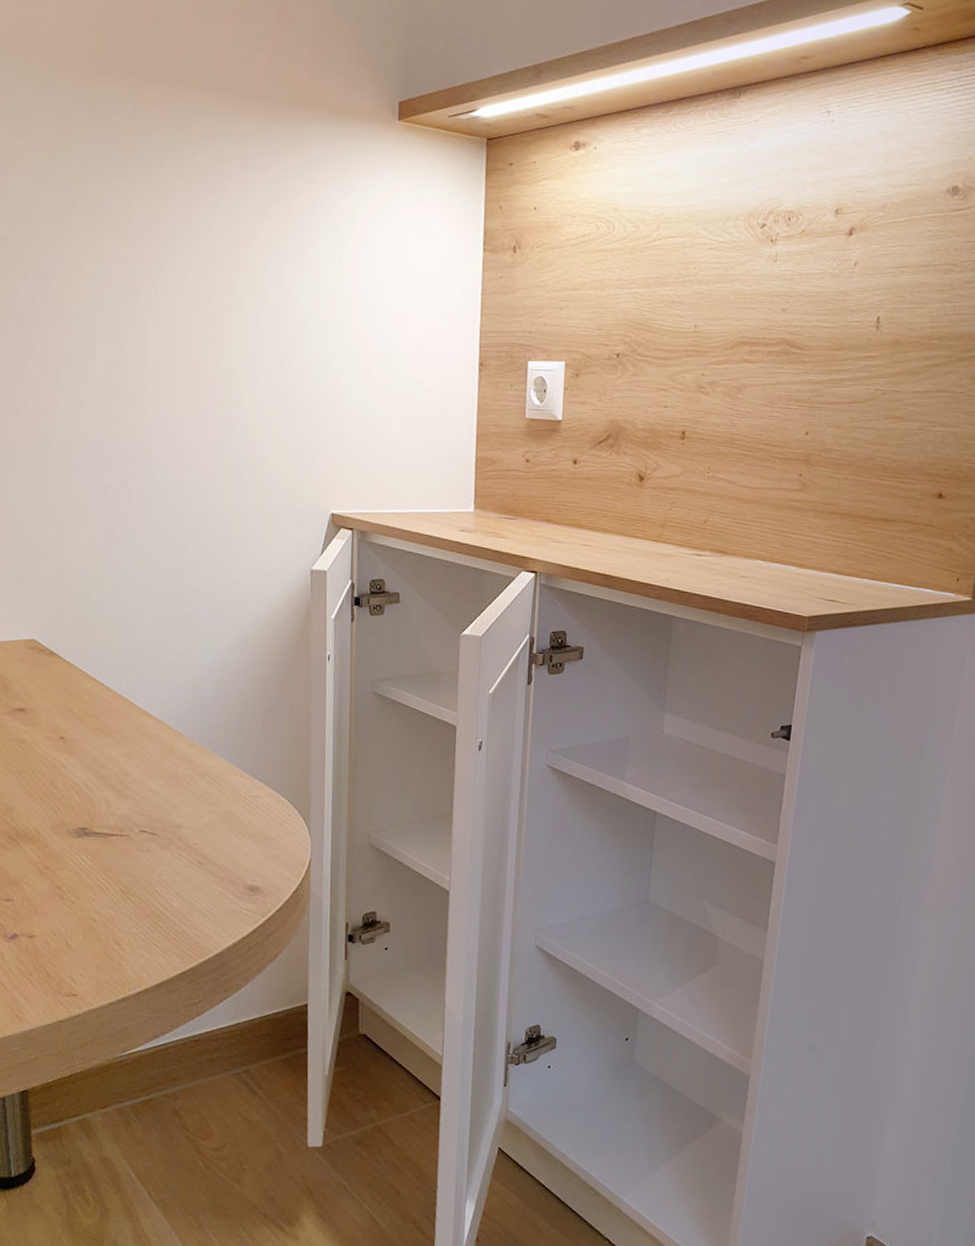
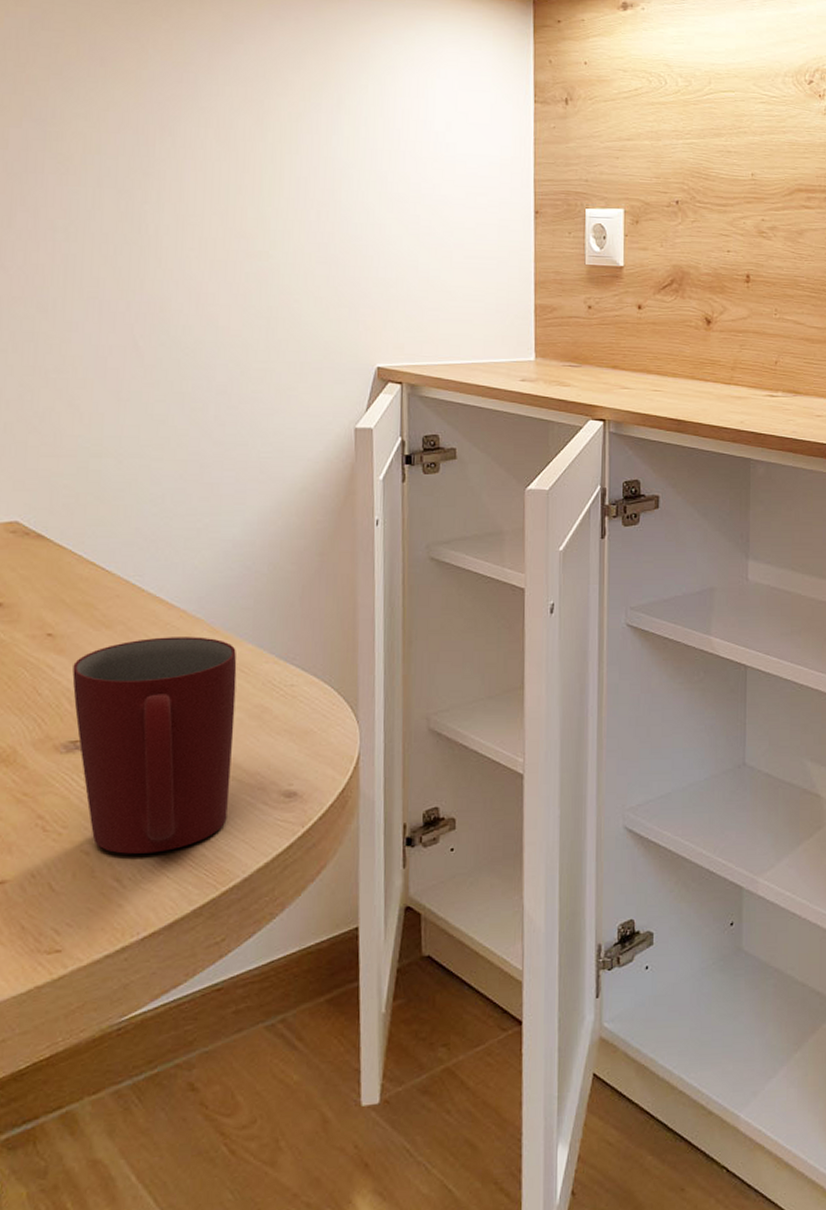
mug: none [80,746,211,926] -> present [72,637,237,854]

